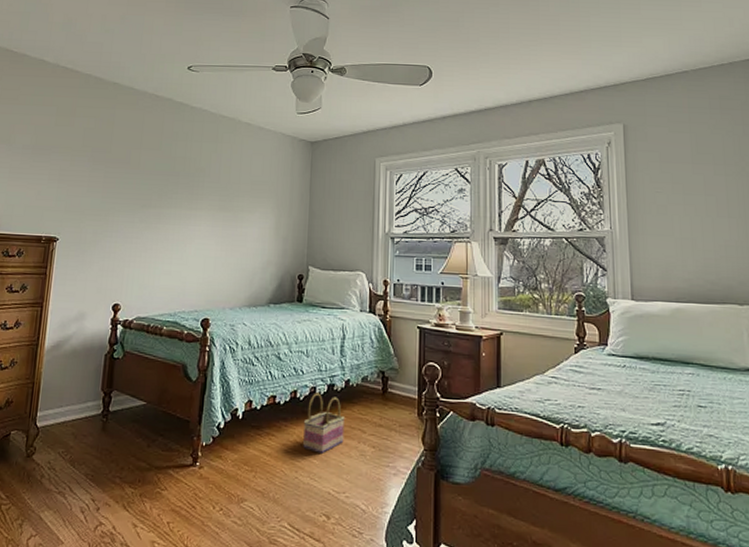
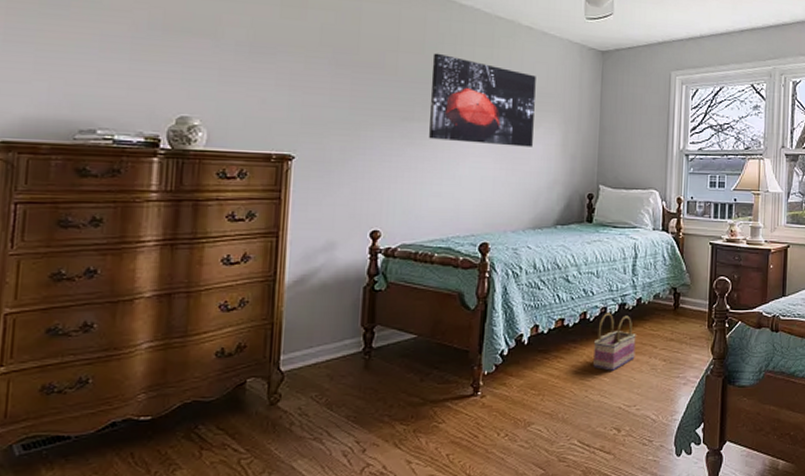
wall art: none [163,149,253,230] -> present [429,53,536,147]

